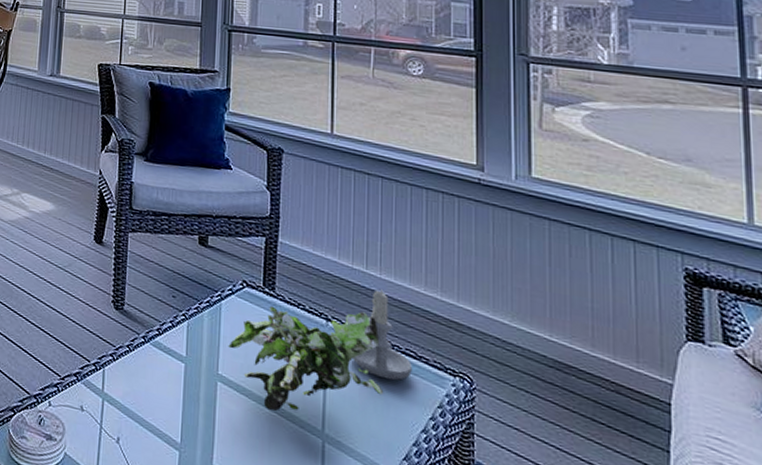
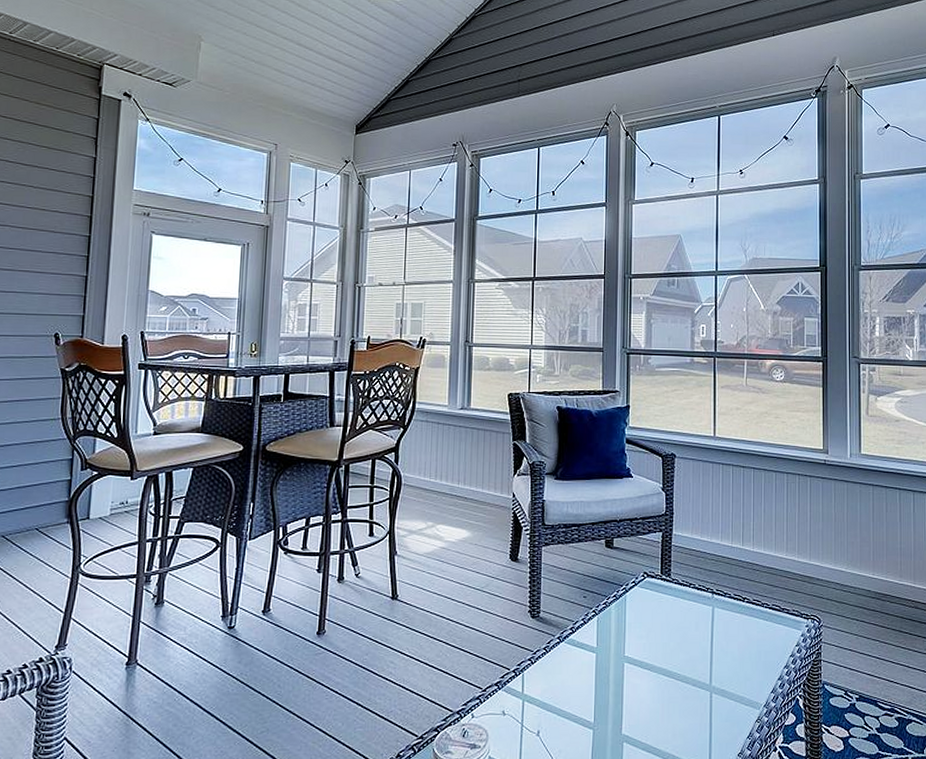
plant: present [228,305,384,412] -> none [633,581,757,678]
candle: present [353,289,412,381] -> none [733,560,777,632]

